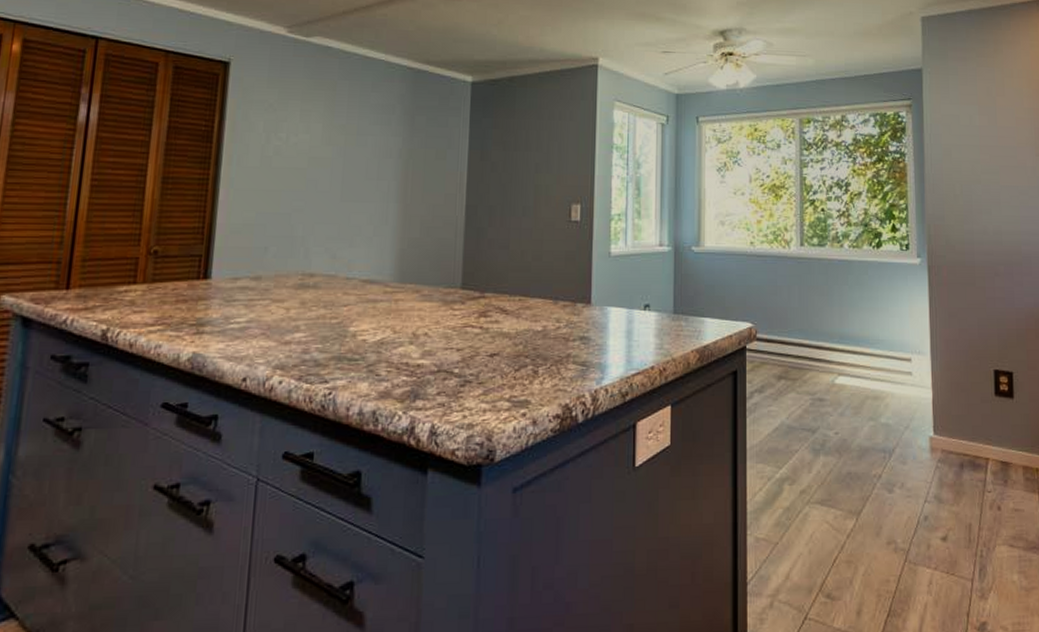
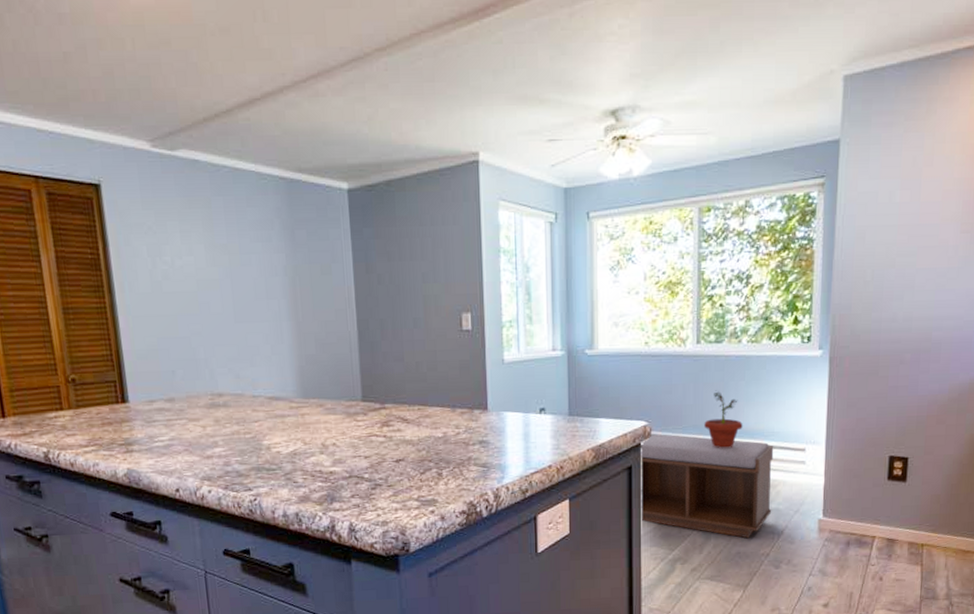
bench: none [748,337,882,457] -> present [642,434,774,539]
potted plant: none [810,294,848,355] -> present [704,390,743,448]

